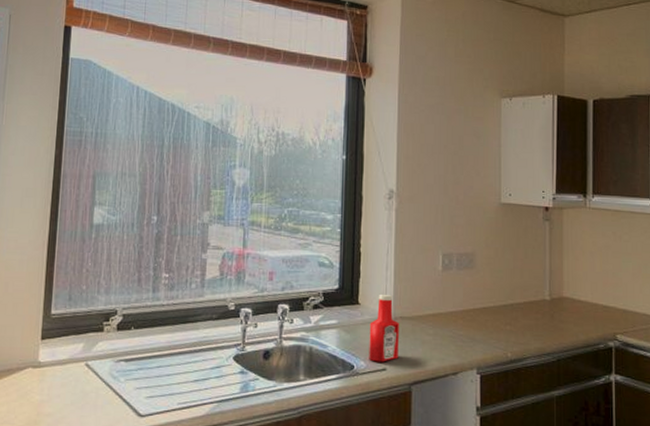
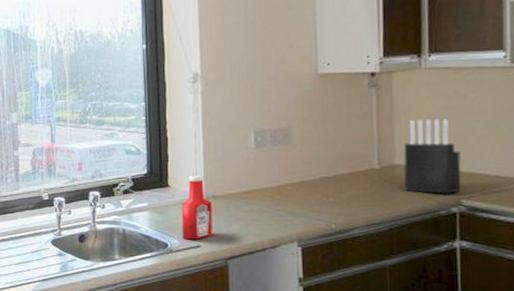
knife block: none [570,256,617,329] -> present [403,119,461,194]

